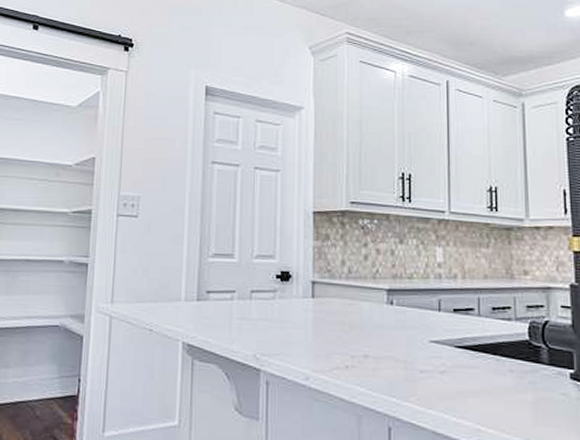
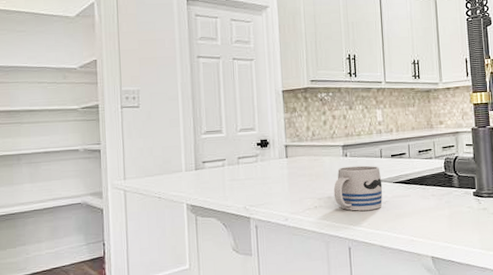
mug: none [372,318,440,381] -> present [333,165,383,211]

